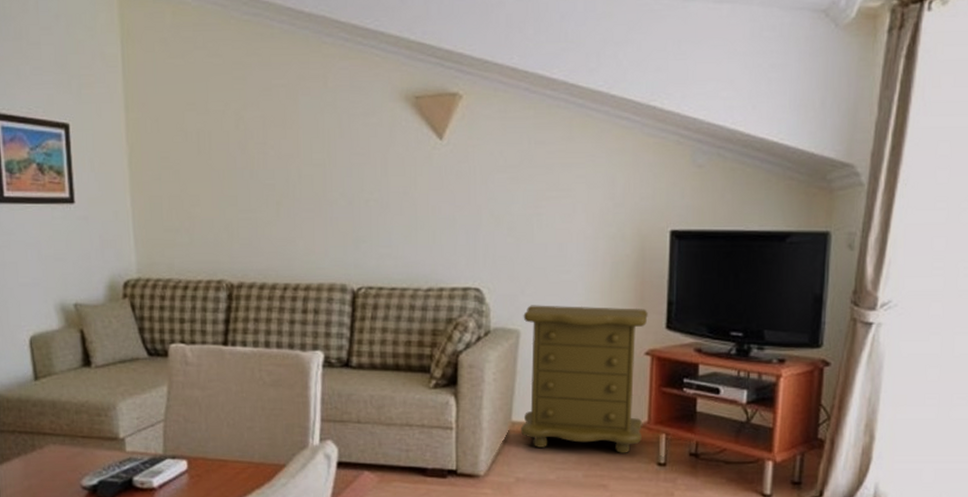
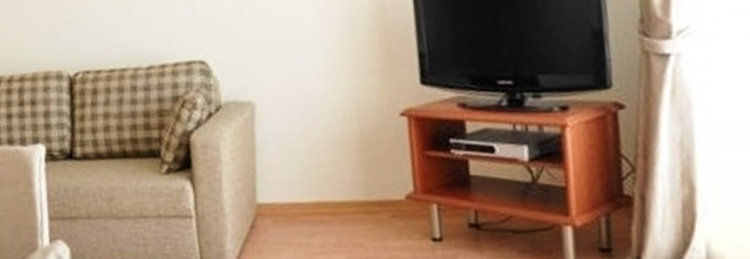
dresser: present [520,305,648,453] -> none [256,64,409,231]

